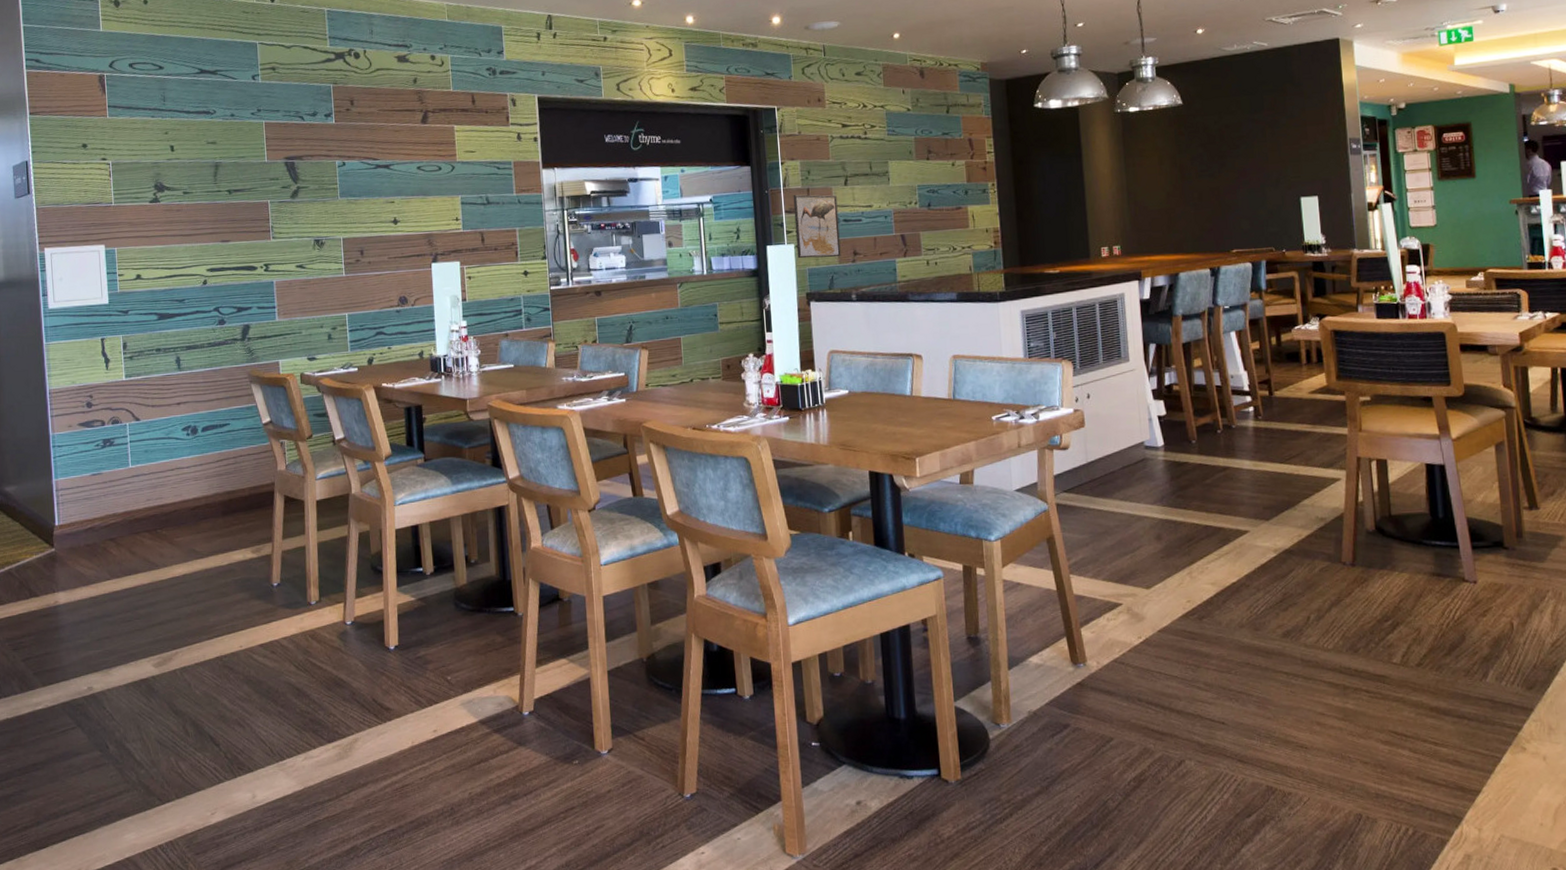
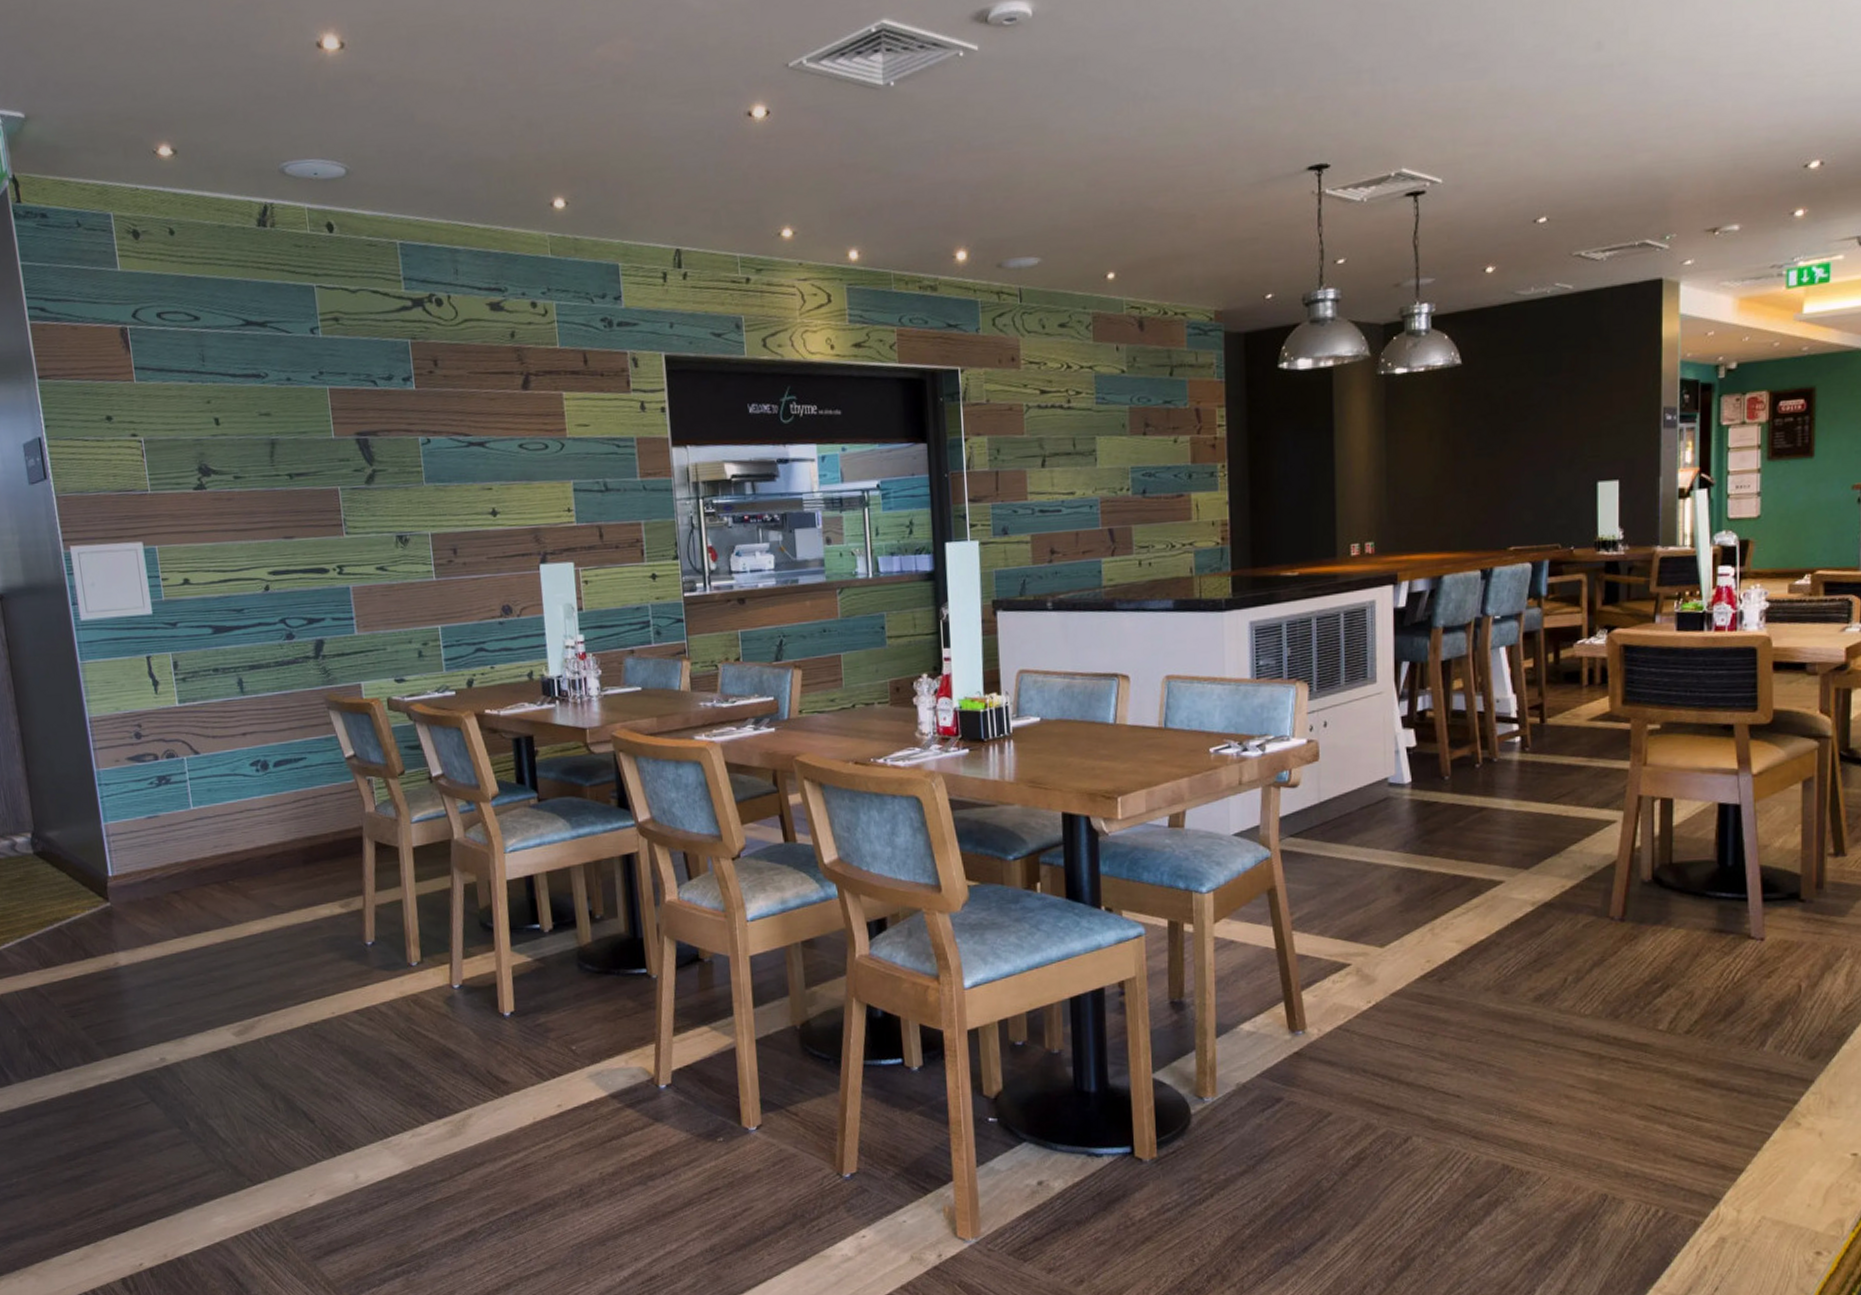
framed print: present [793,194,841,259] -> none [978,478,1036,559]

